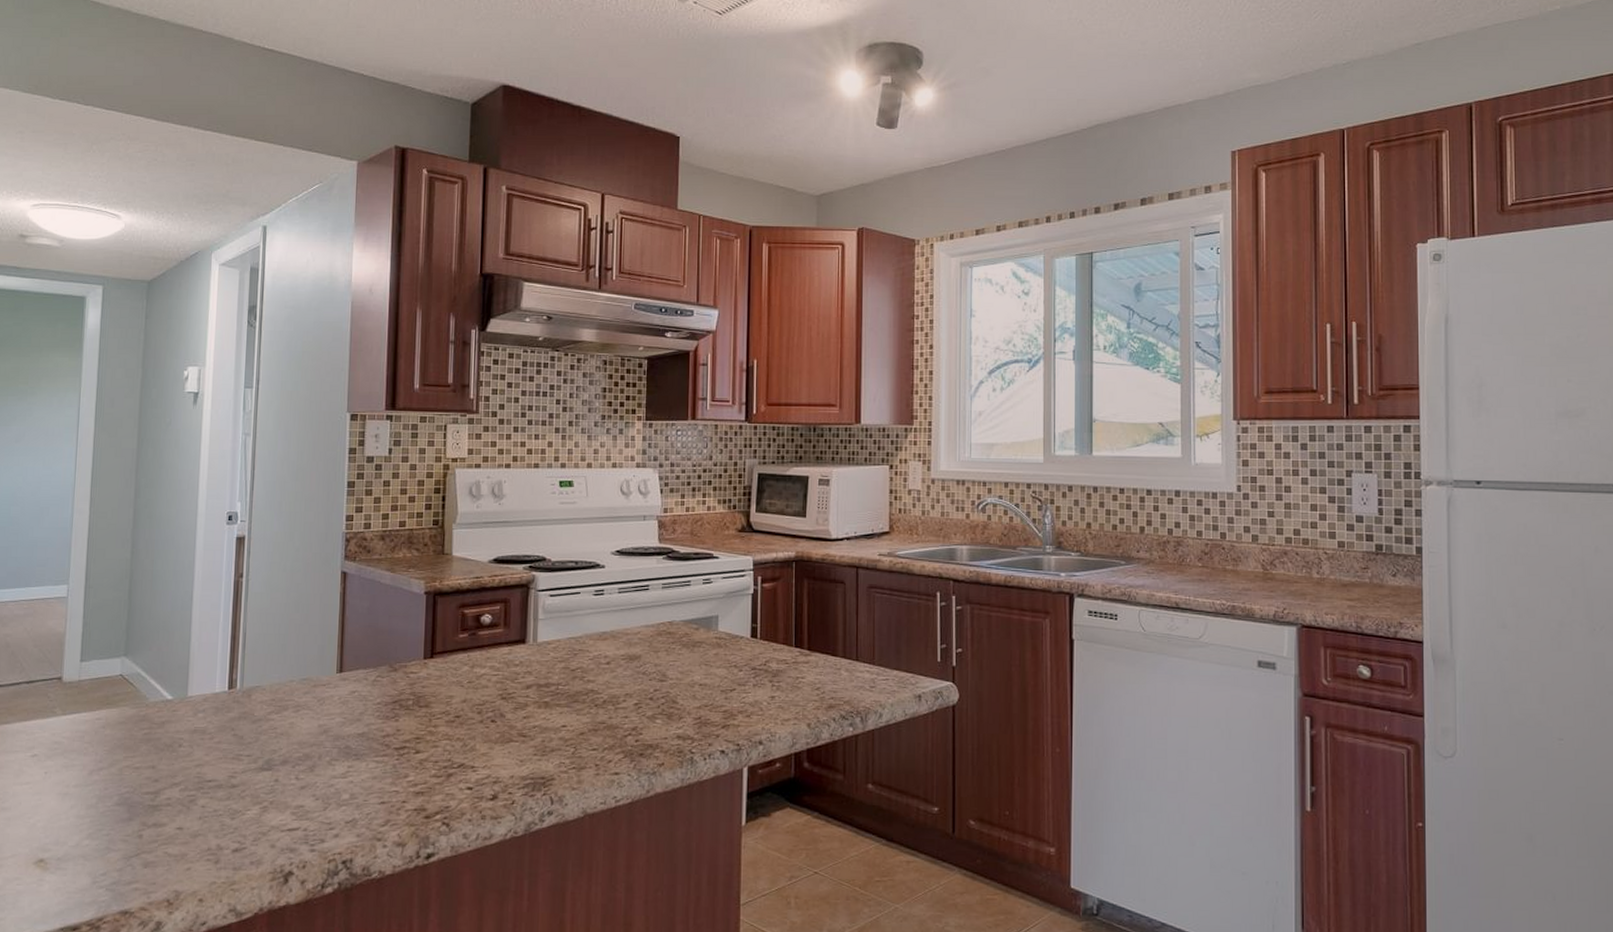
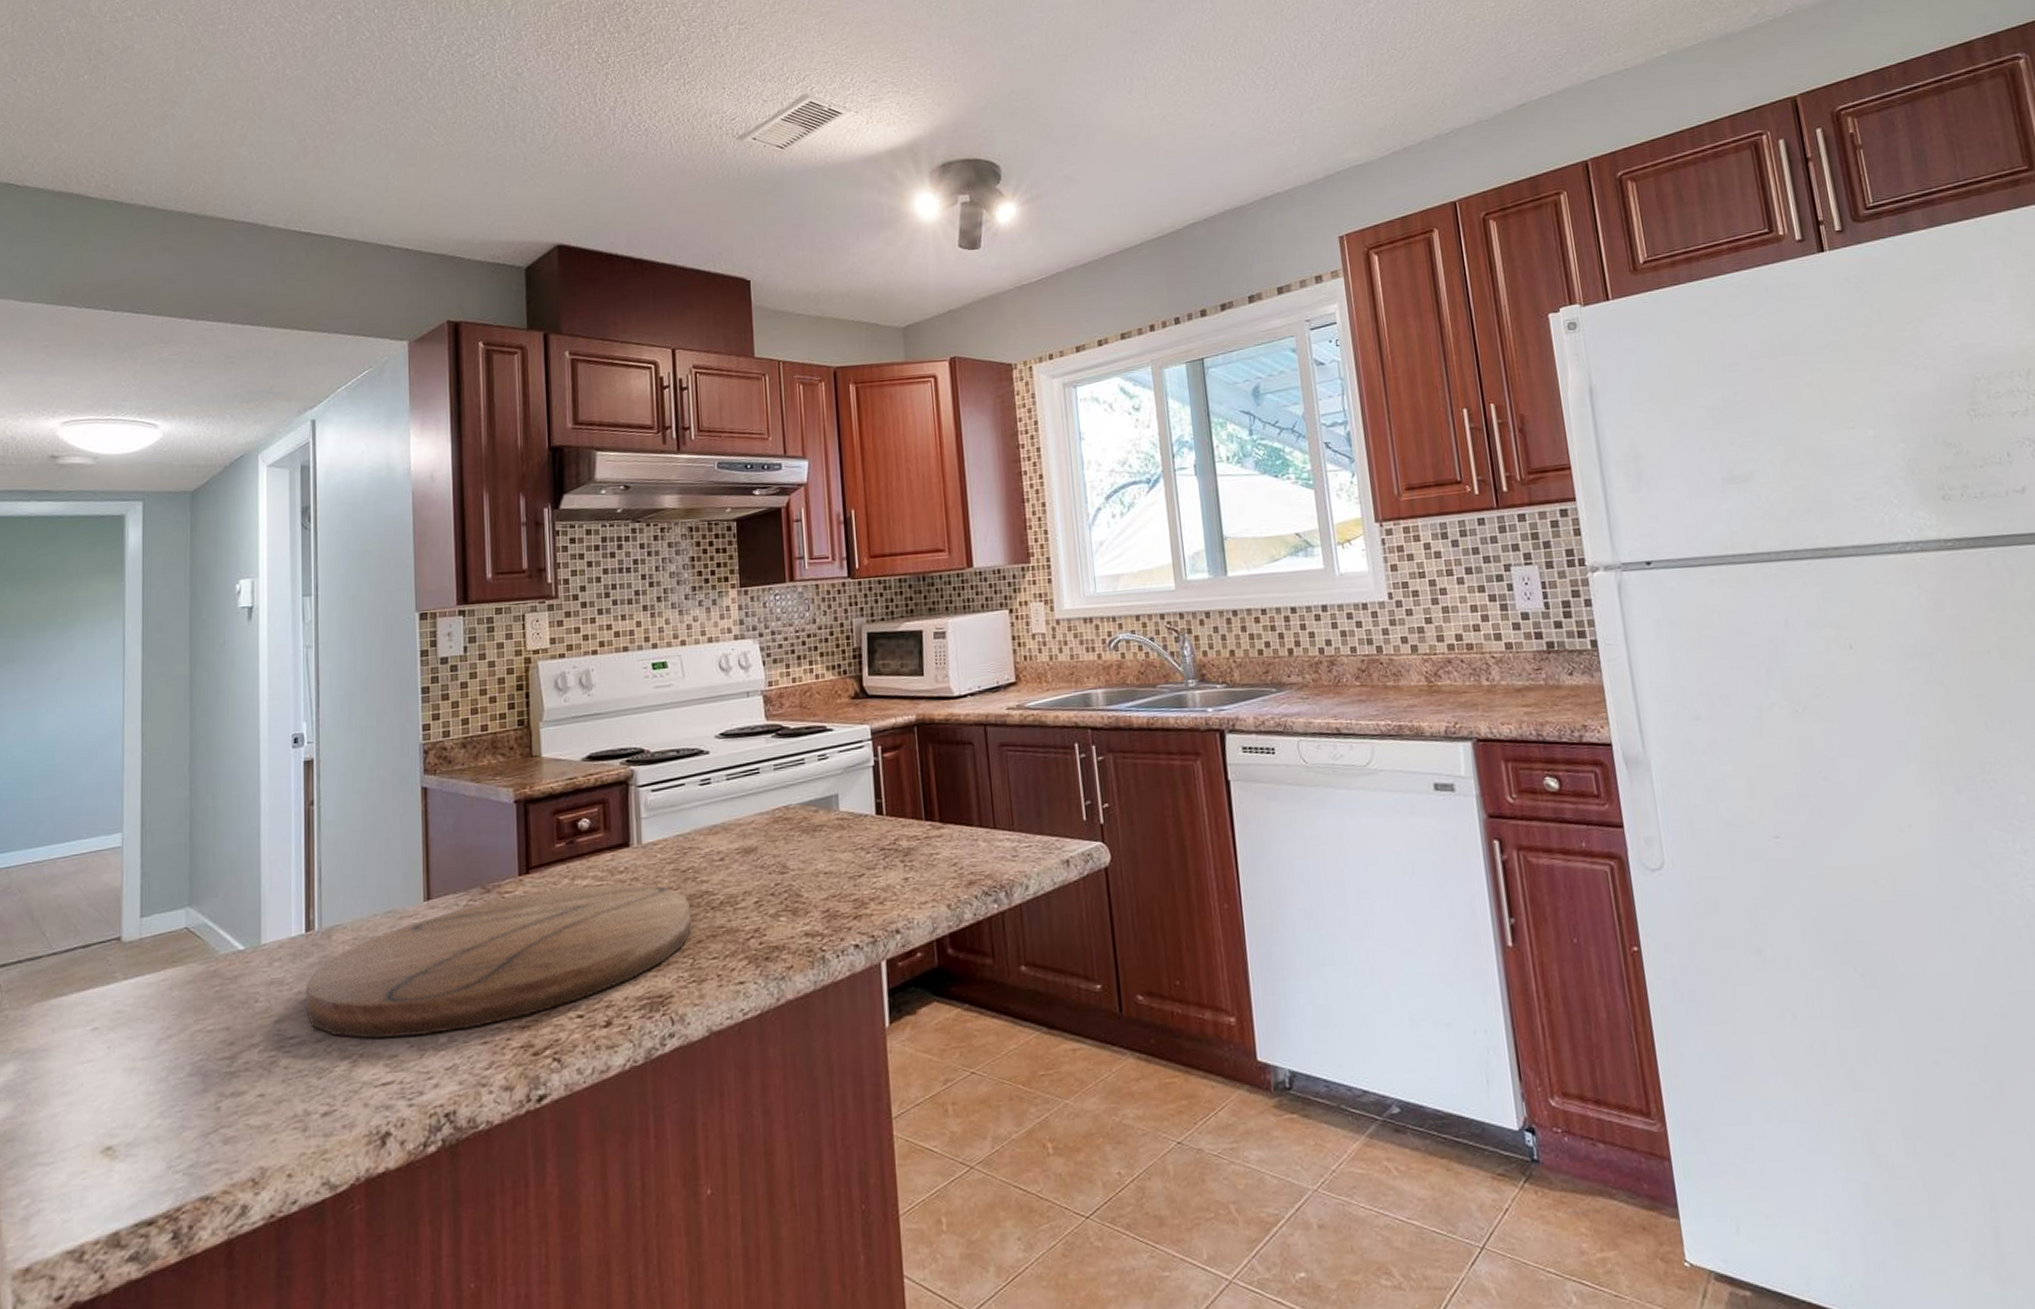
cutting board: none [225,674,576,791] -> present [306,884,692,1039]

